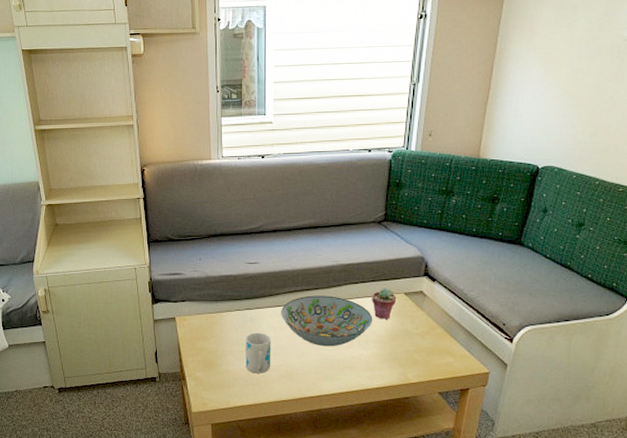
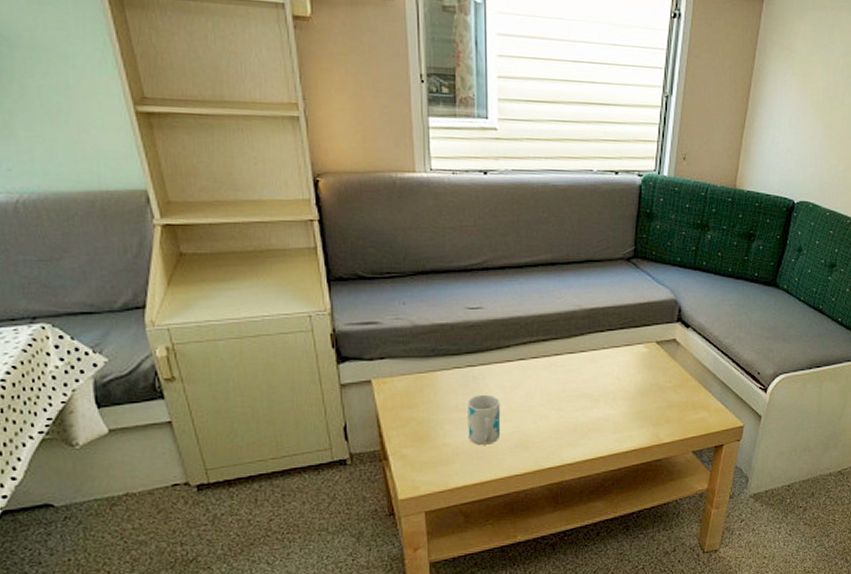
decorative bowl: present [281,295,373,347] -> none [512,347,621,408]
potted succulent: present [372,288,397,319] -> none [620,336,648,373]

